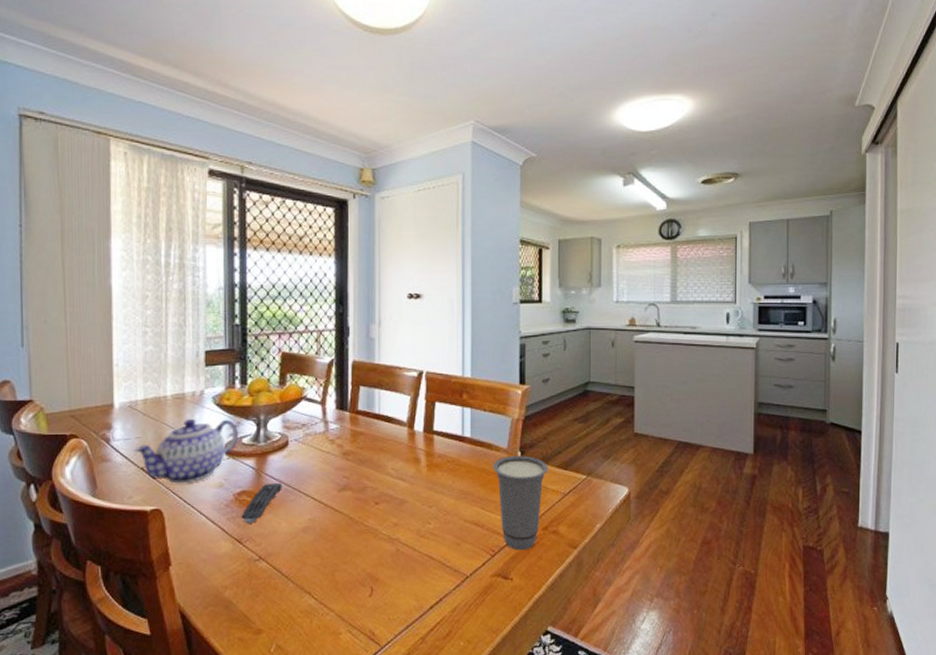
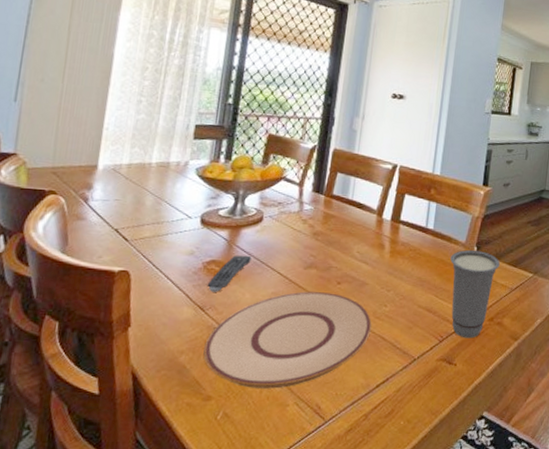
teapot: present [132,419,239,484] -> none [109,187,217,248]
plate: none [247,514,417,619] -> present [203,291,372,389]

